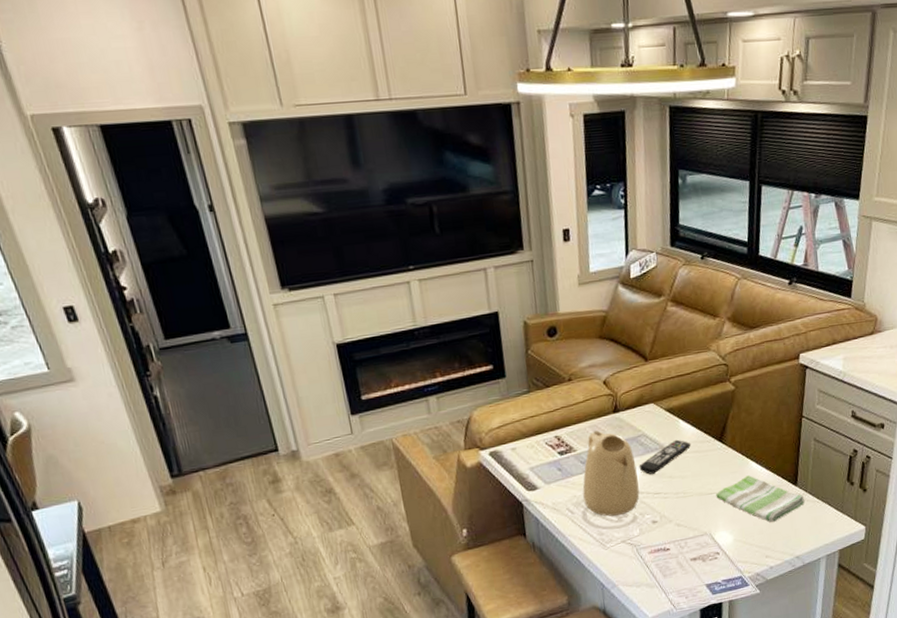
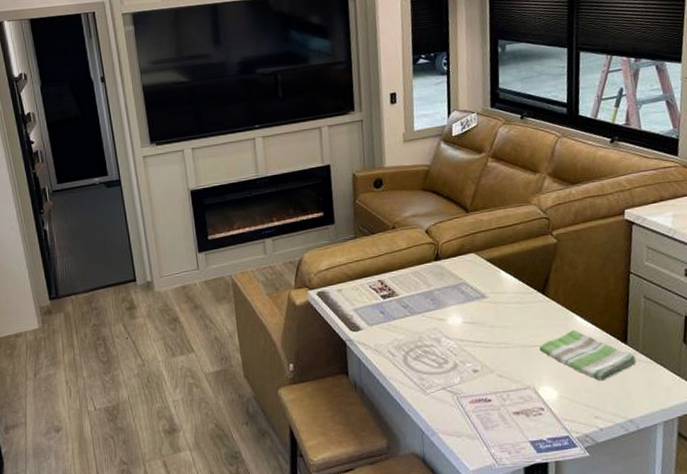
kettle: present [582,430,640,517] -> none [404,277,460,362]
remote control: present [639,439,692,475] -> none [459,289,513,323]

